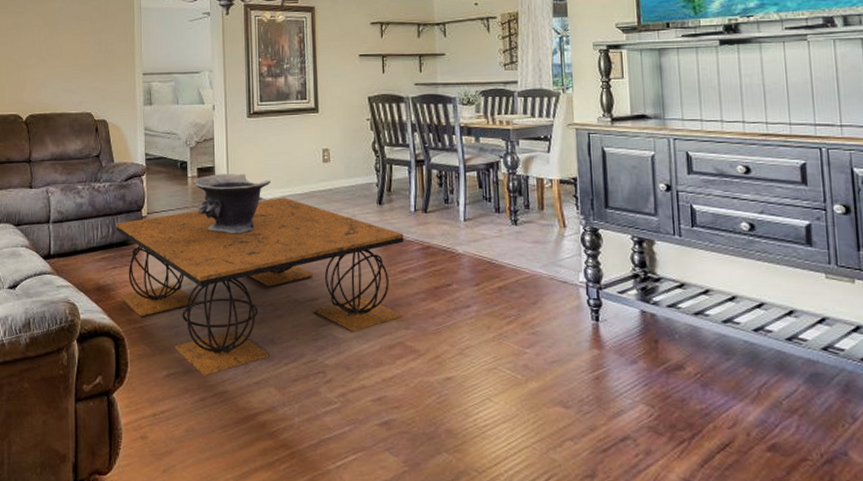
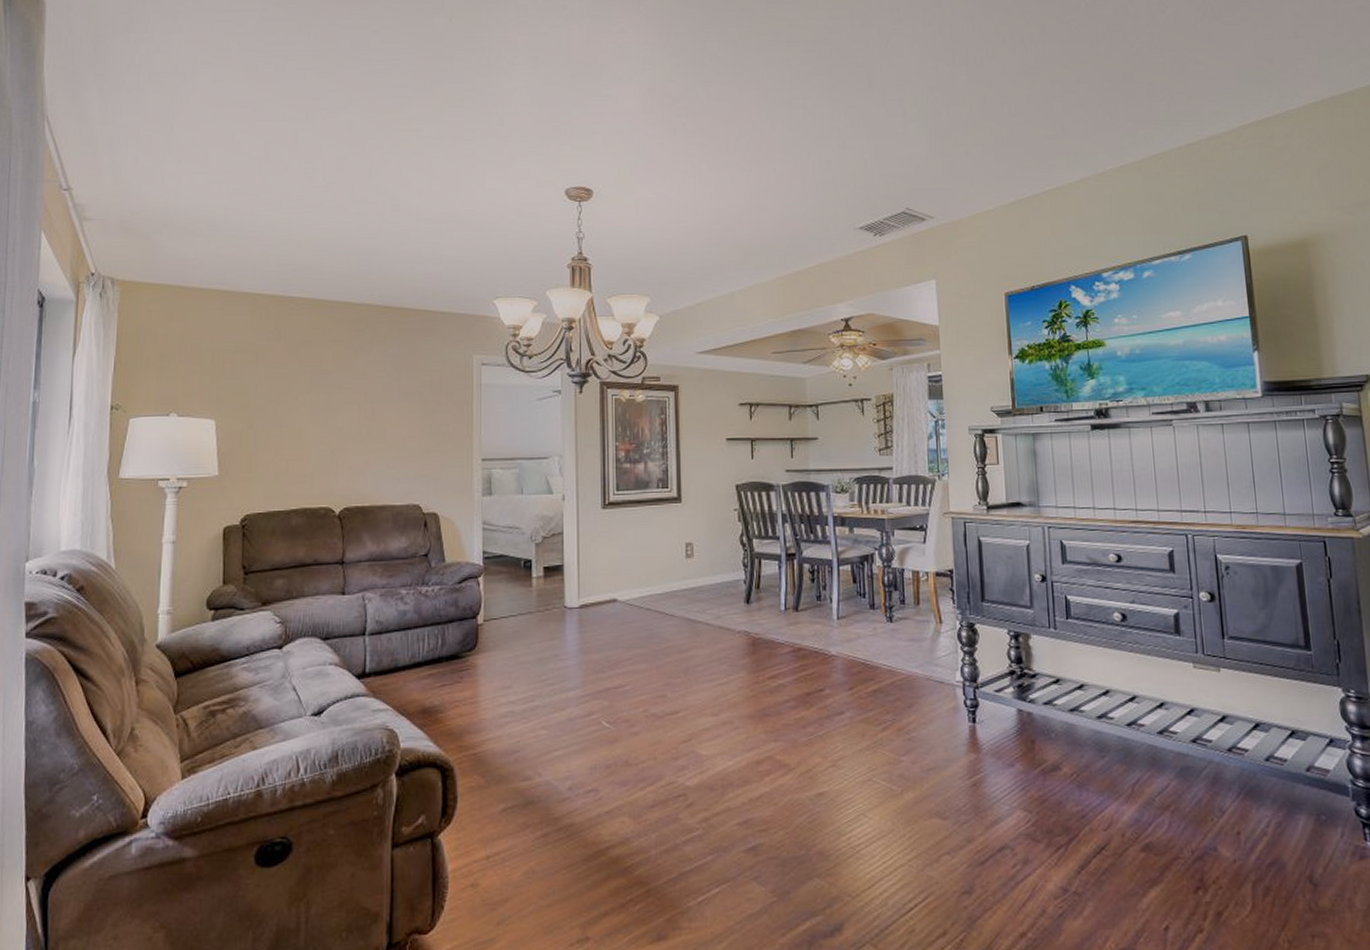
coffee table: present [115,197,404,376] -> none [446,598,774,808]
decorative bowl: present [193,174,271,234] -> none [539,572,627,642]

